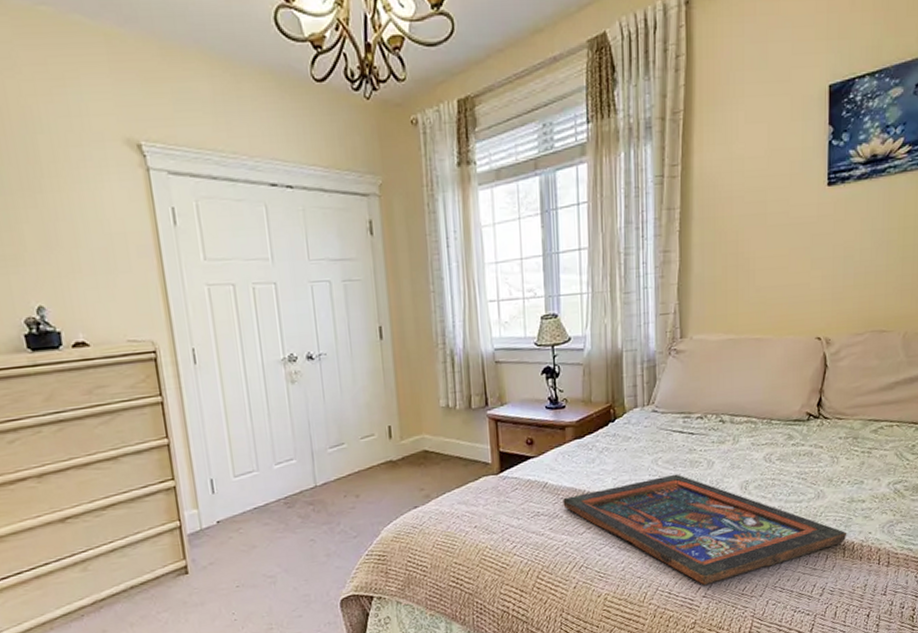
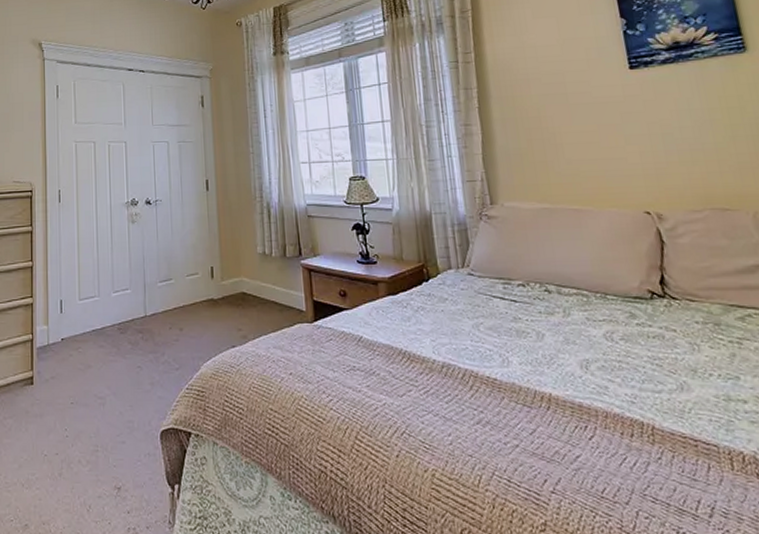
religious icon: present [563,474,847,585] -> none [379,342,732,477]

